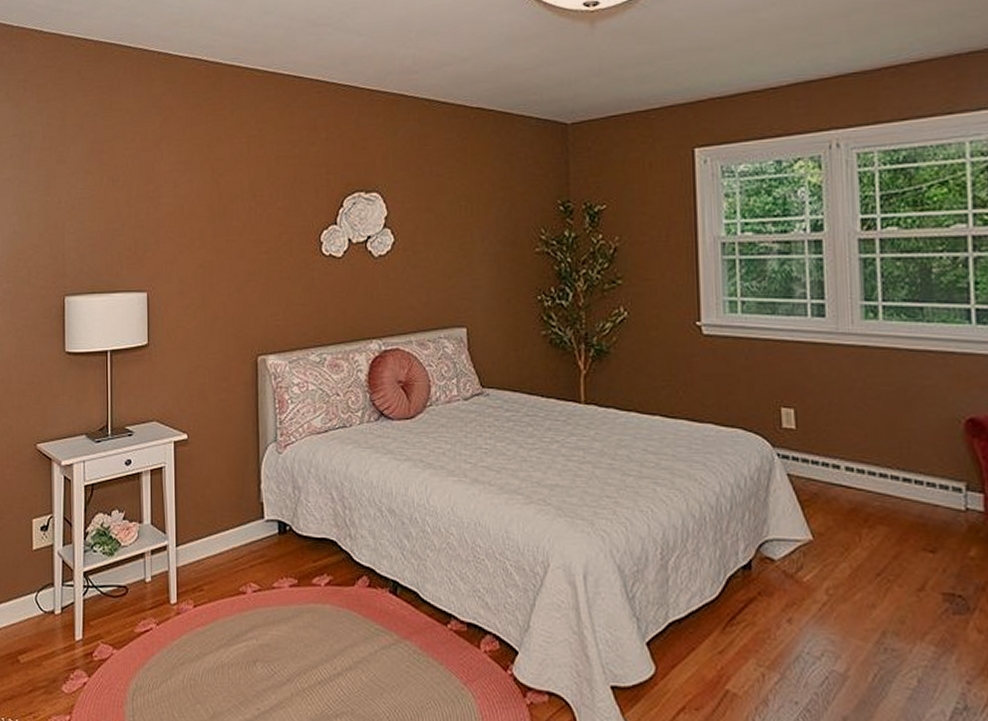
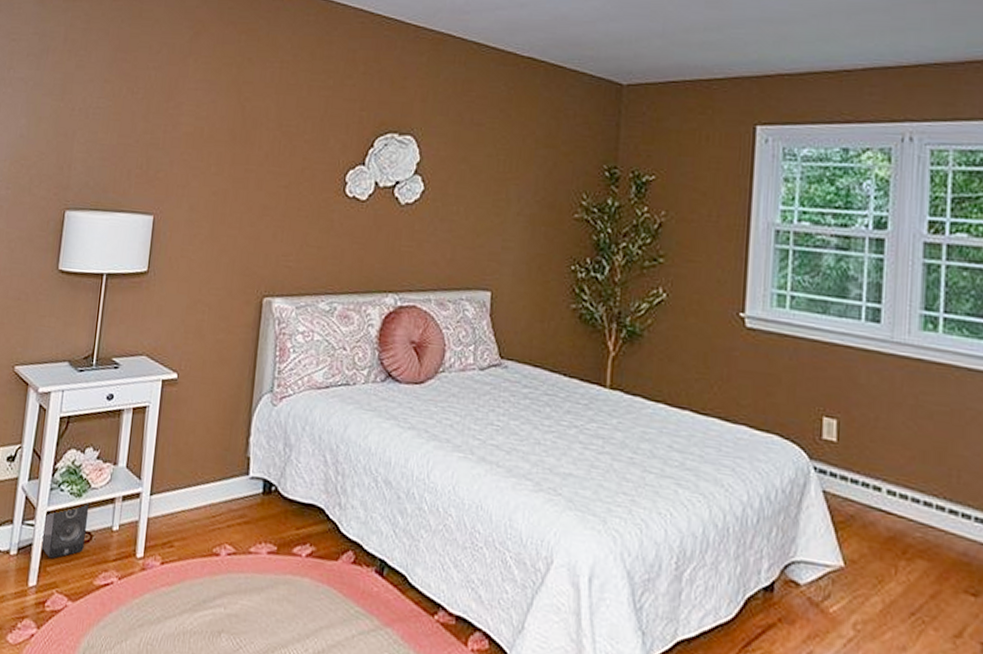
speaker: none [83,558,122,614] -> present [42,500,90,559]

